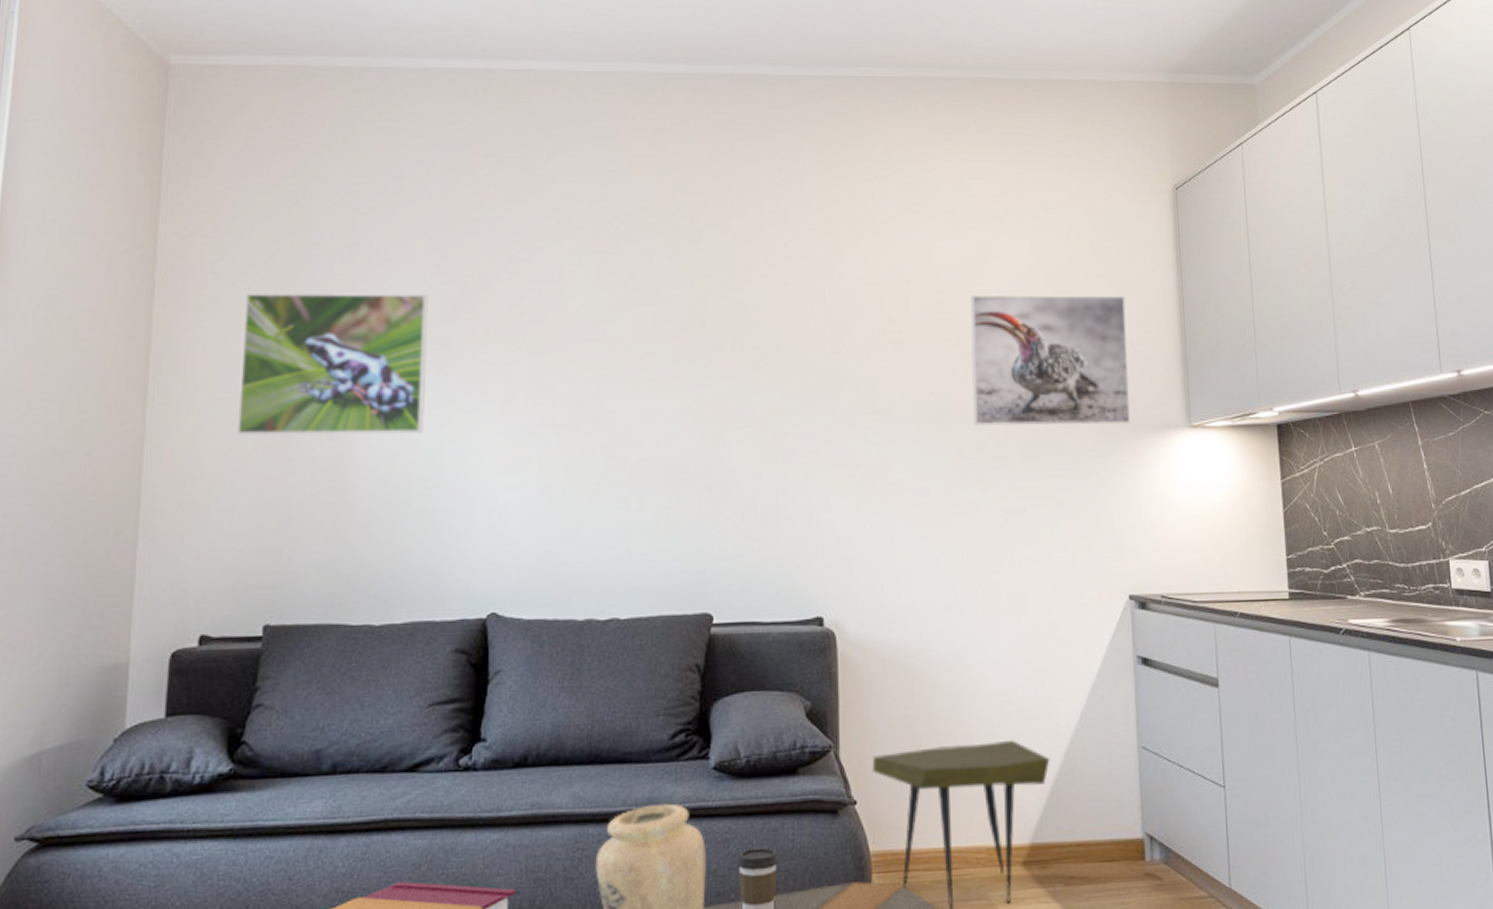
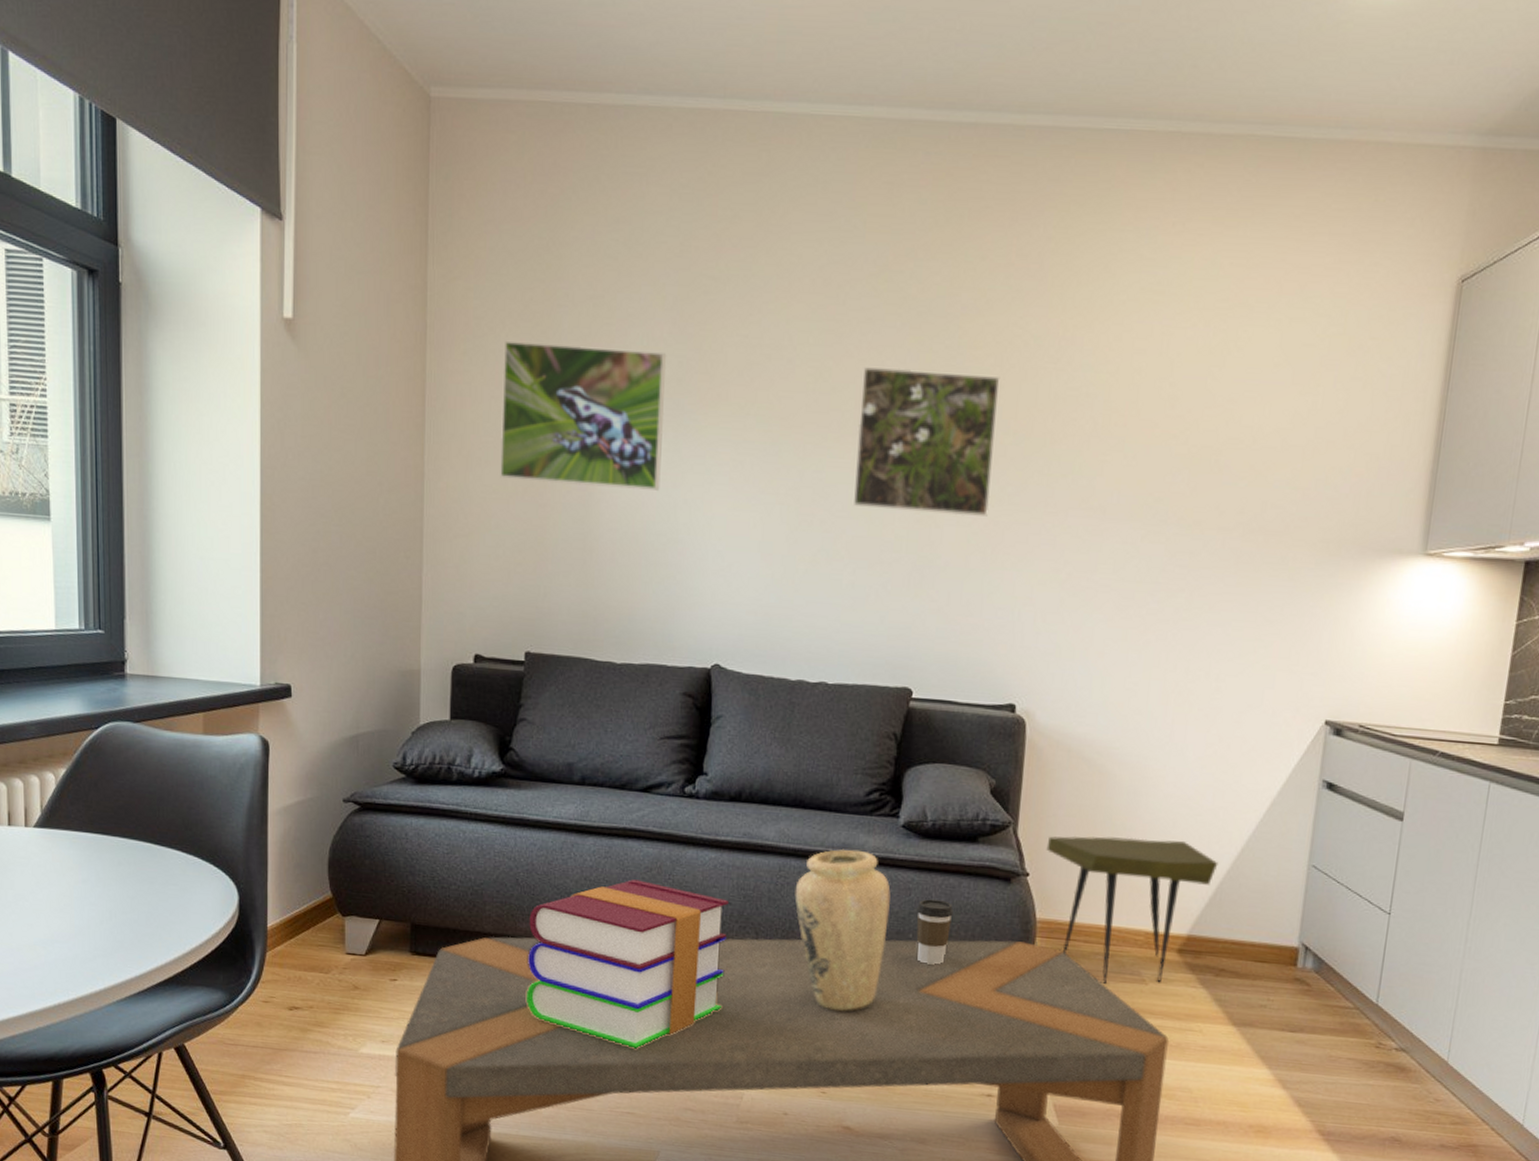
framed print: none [635,293,777,431] -> present [852,367,1000,516]
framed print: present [970,295,1130,426] -> none [1190,392,1378,545]

